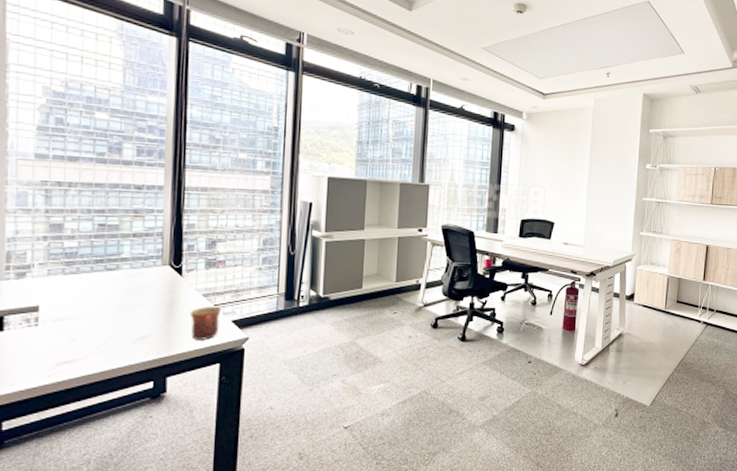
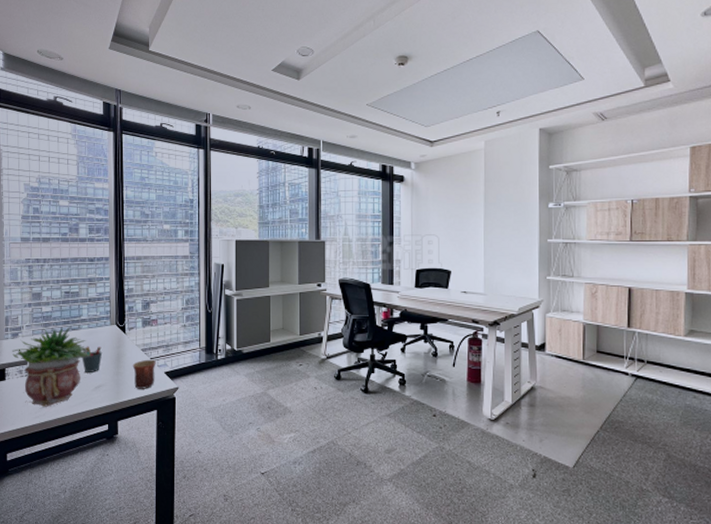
potted plant: none [16,266,133,363] -> present [12,327,90,407]
pen holder: none [119,290,150,322] -> present [81,346,103,373]

